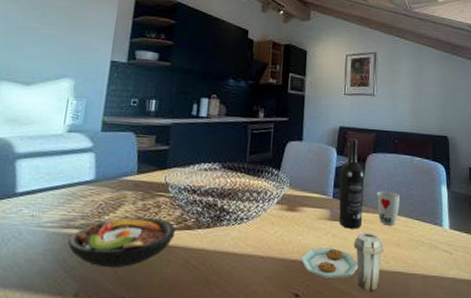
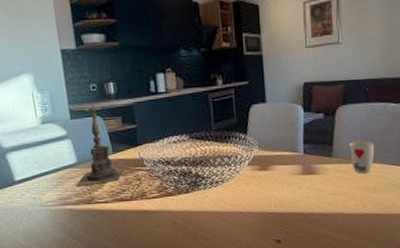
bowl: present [68,217,176,268] -> none [70,189,159,233]
candle holder: none [85,118,144,207] -> present [75,103,123,186]
plate: present [300,232,385,291] -> none [278,181,361,232]
wine bottle: present [339,138,365,229] -> none [308,92,336,180]

